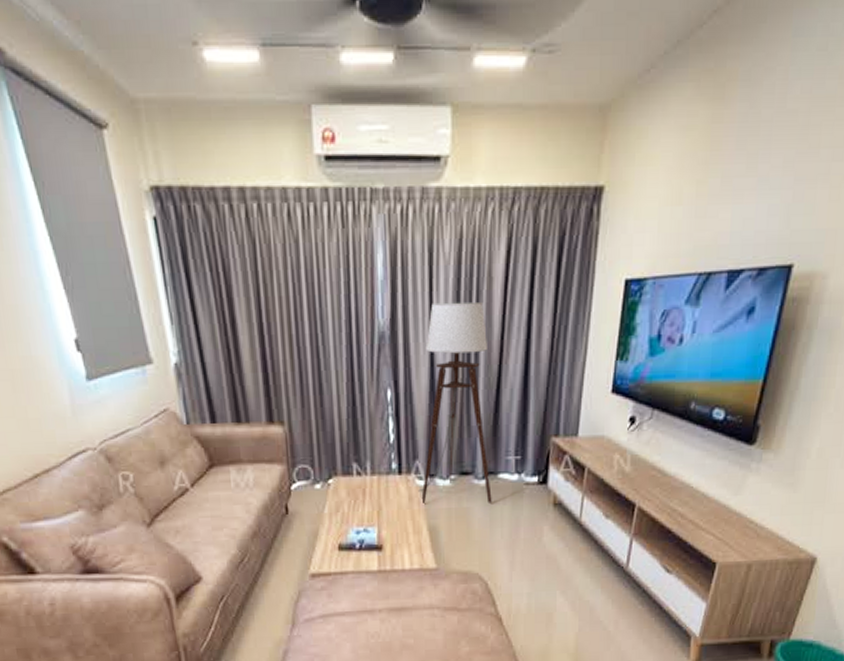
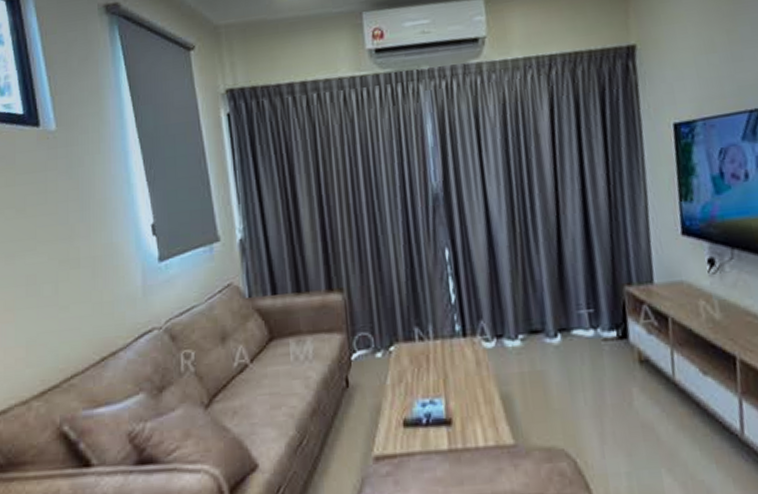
floor lamp: present [418,302,492,505] -> none [480,158,569,369]

